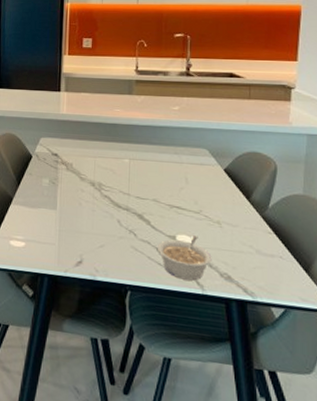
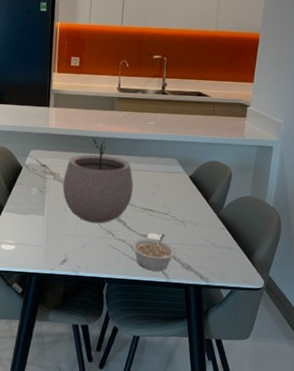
plant pot: none [76,124,157,222] -> present [63,138,133,224]

